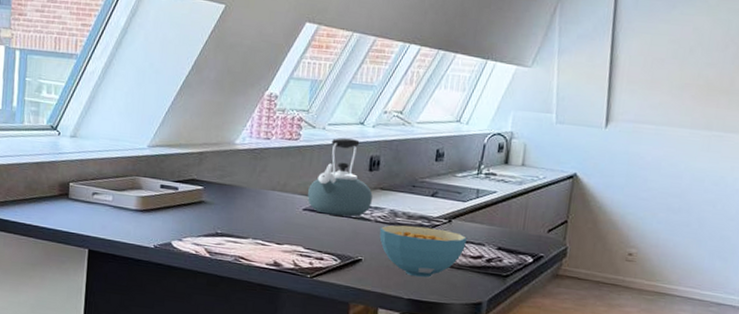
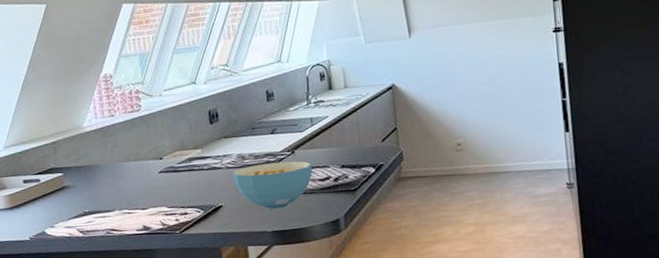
kettle: present [307,138,373,217] -> none [159,98,219,172]

